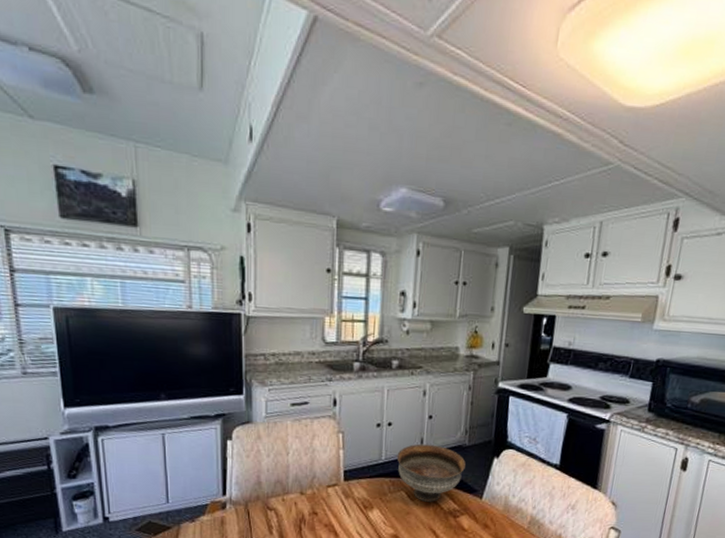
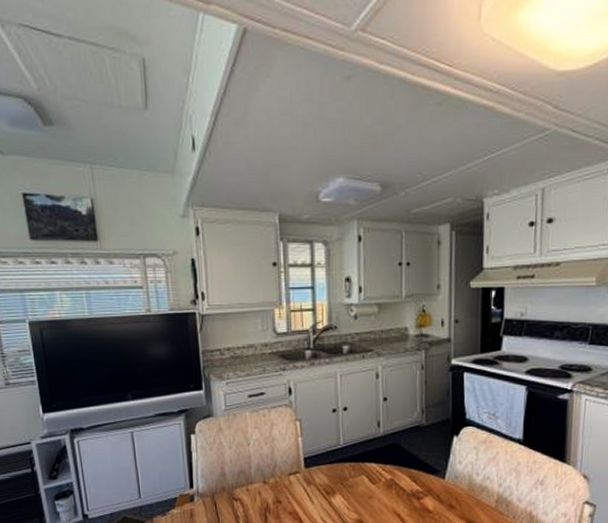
bowl: present [396,444,466,502] -> none [355,426,425,485]

